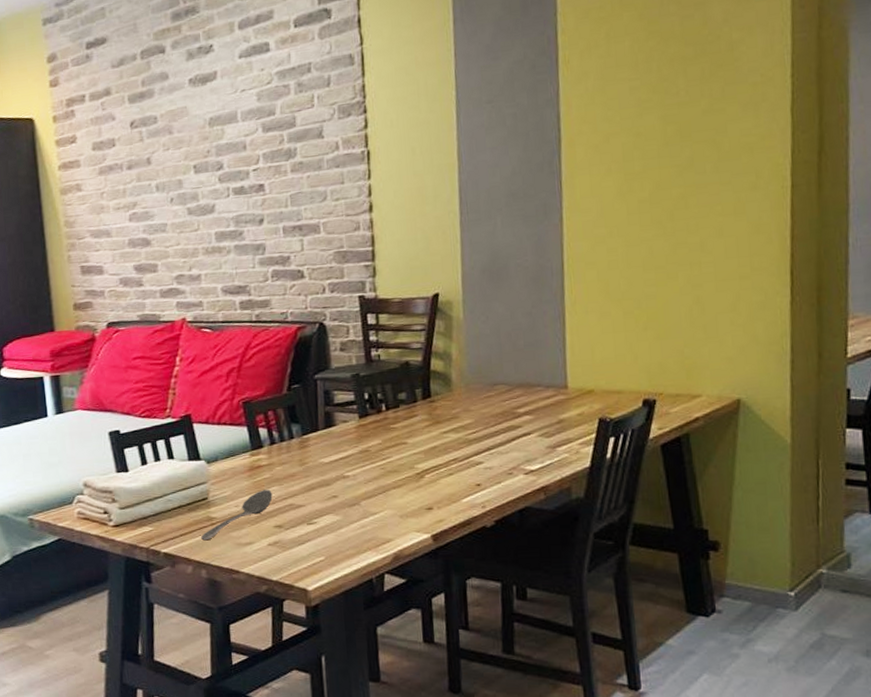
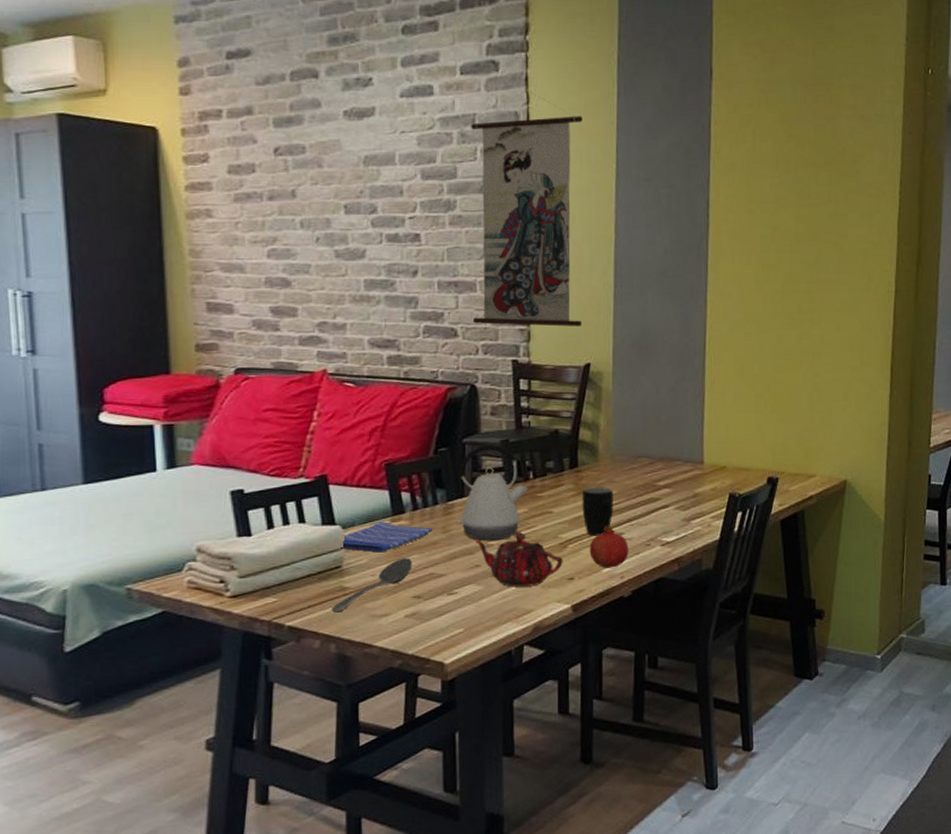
dish towel: none [206,456,290,485] -> present [341,522,432,553]
wall scroll: none [307,31,429,264] -> present [471,90,583,327]
kettle: none [311,378,381,473] -> present [455,444,528,541]
teapot: none [331,462,421,517] -> present [475,531,563,587]
mug: none [436,416,471,466] -> present [582,487,614,536]
fruit: none [447,455,489,498] -> present [589,525,628,568]

